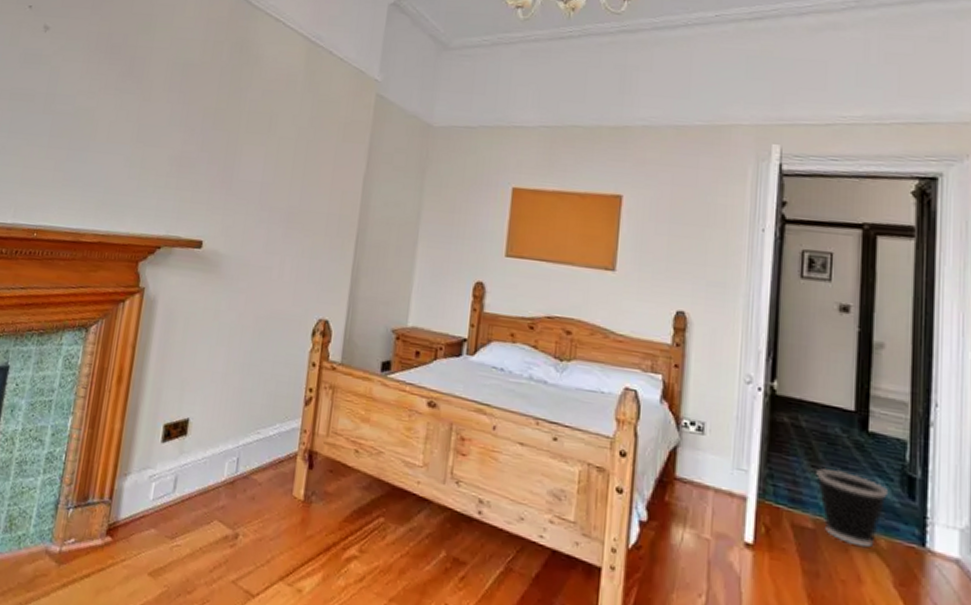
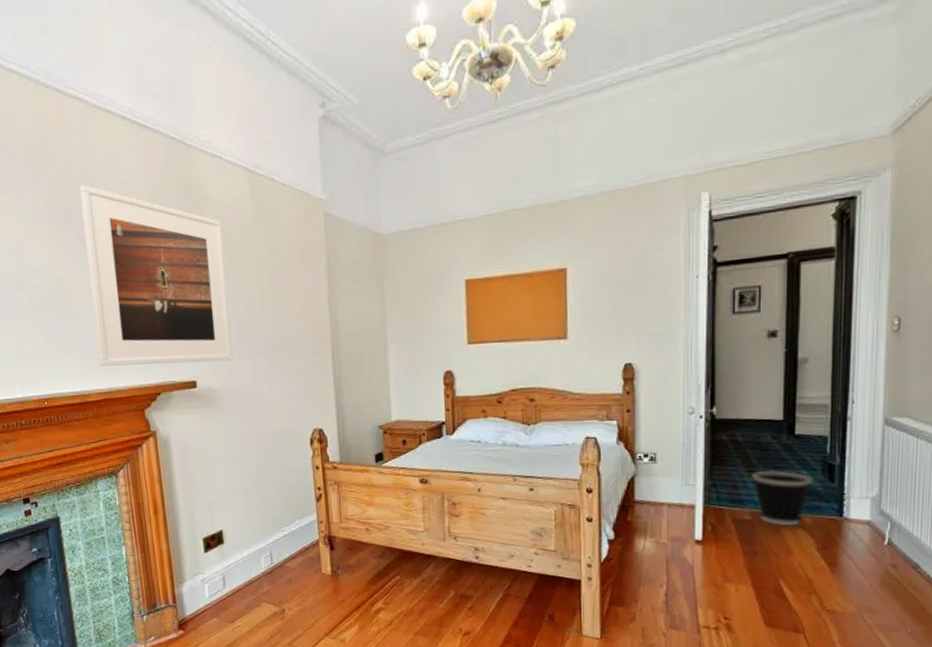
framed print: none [104,24,270,226] -> present [79,185,233,367]

